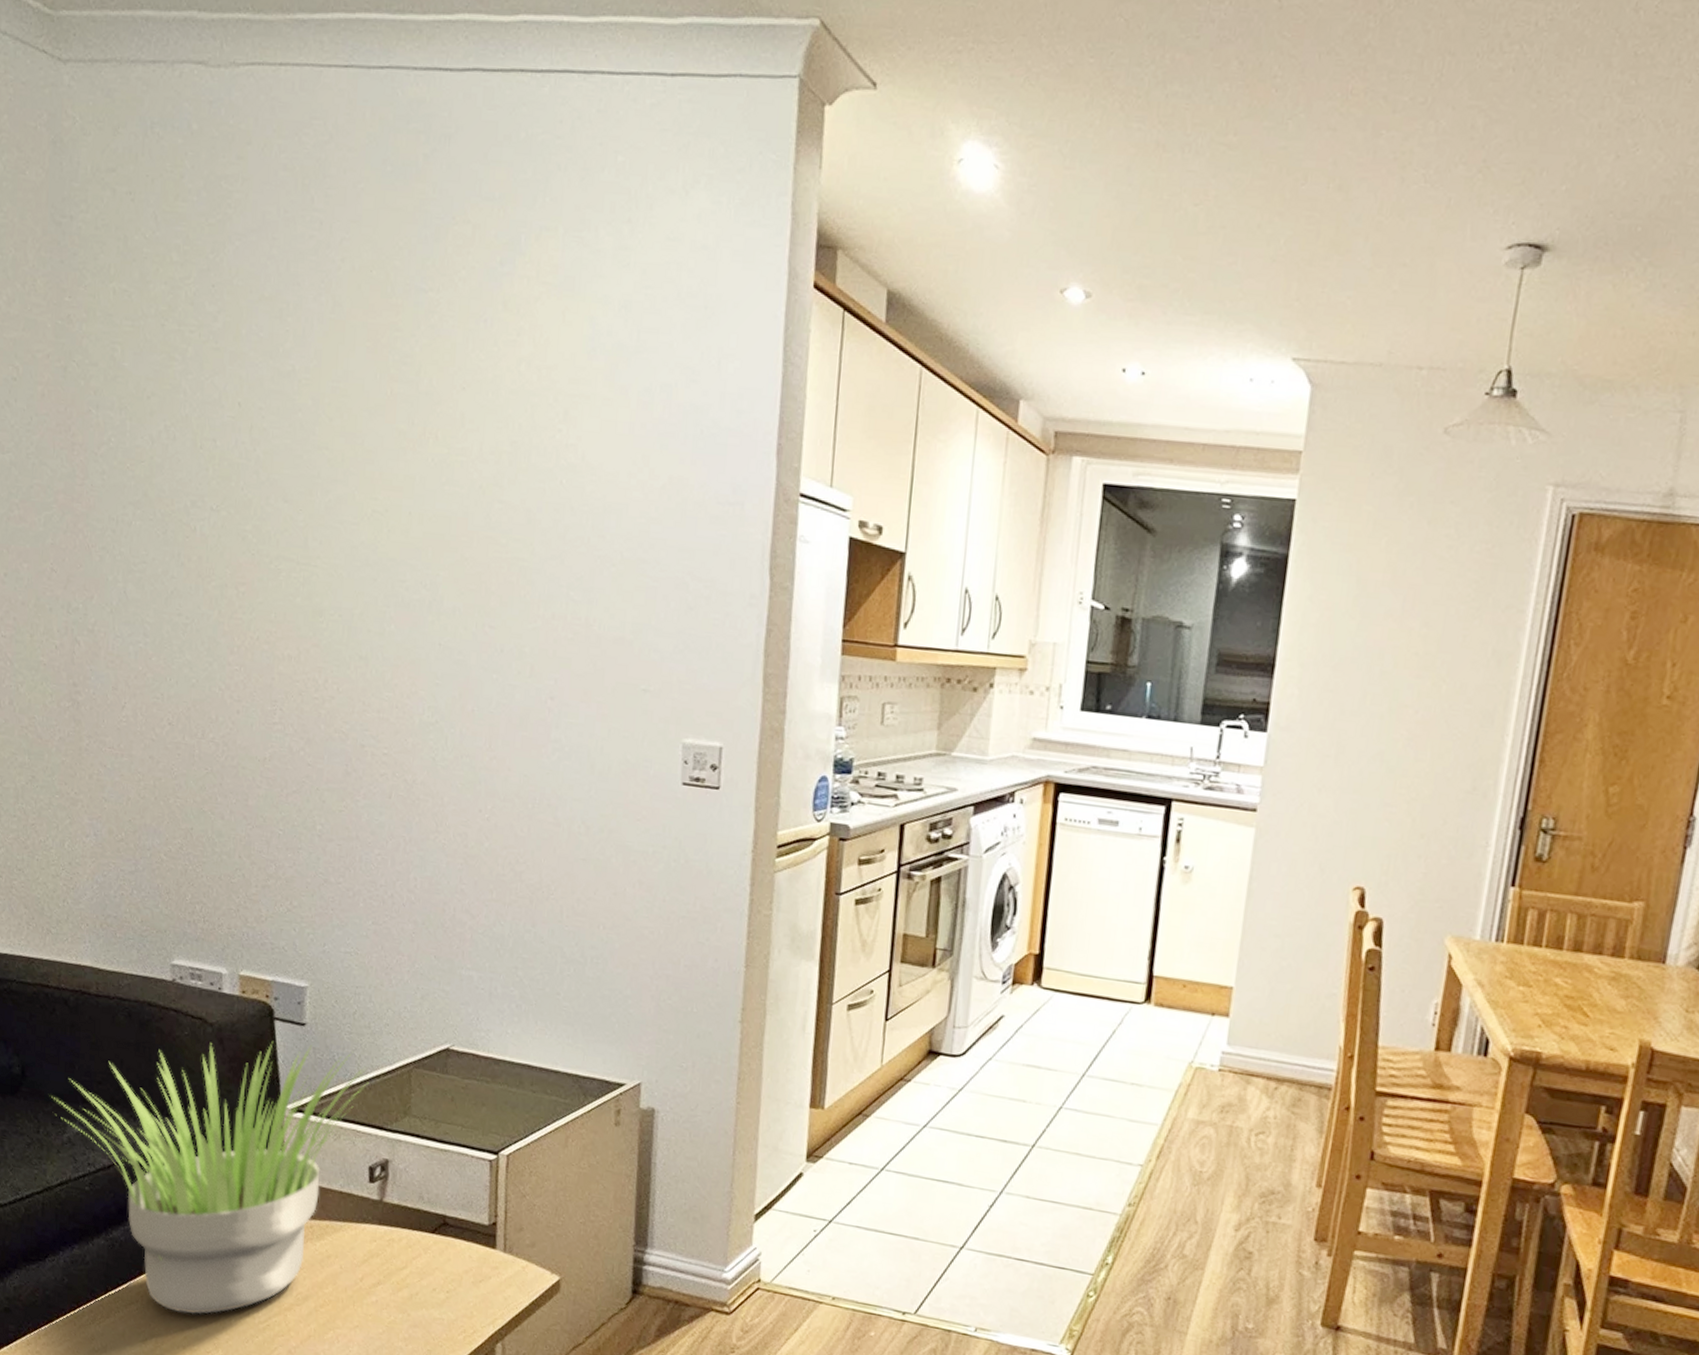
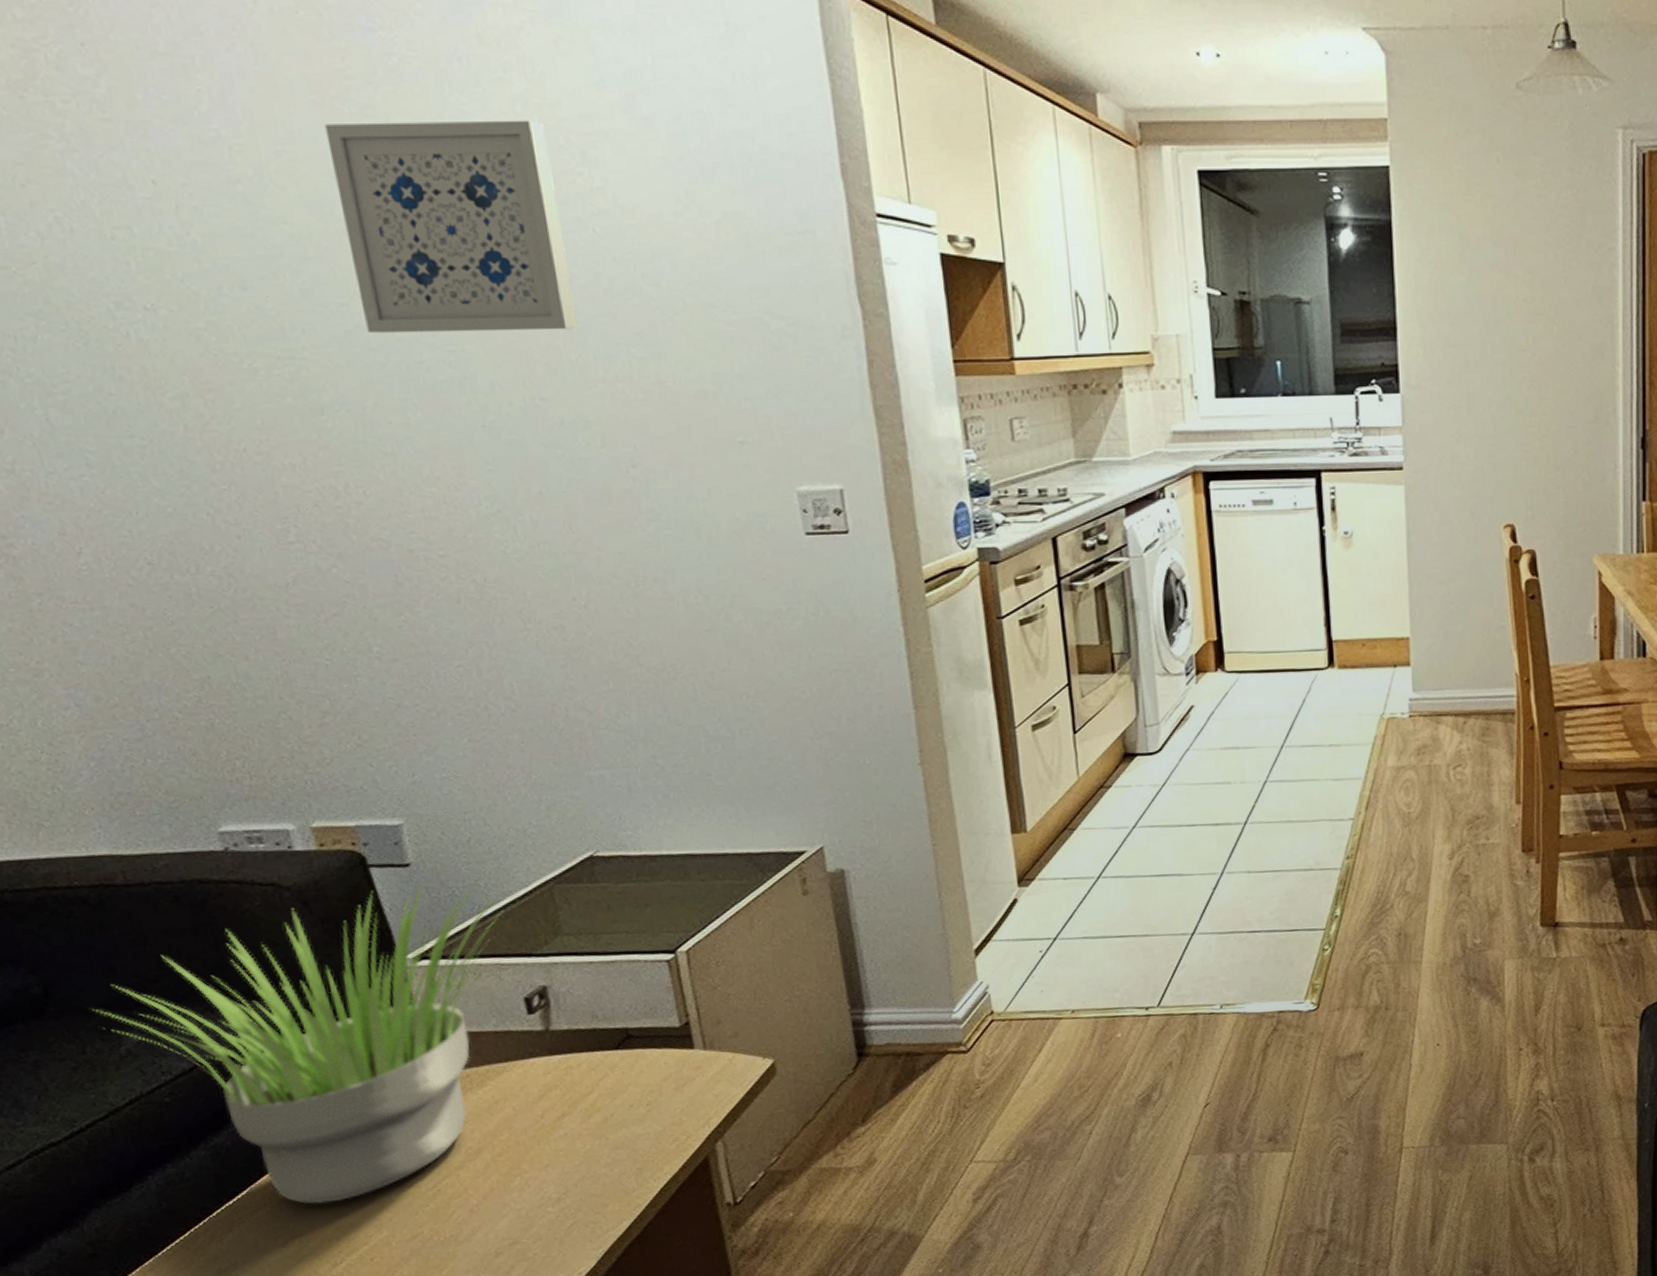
wall art: none [368,368,539,569] -> present [324,120,578,334]

